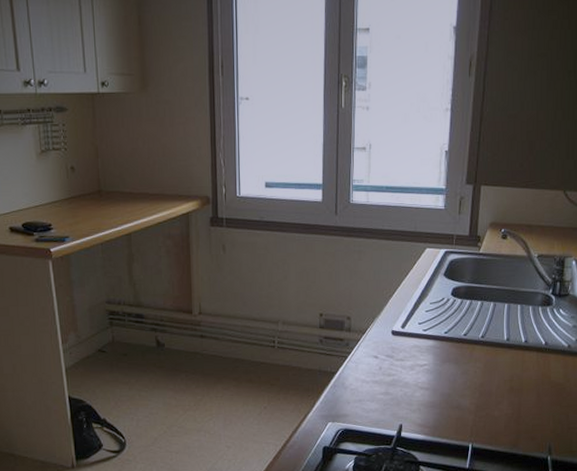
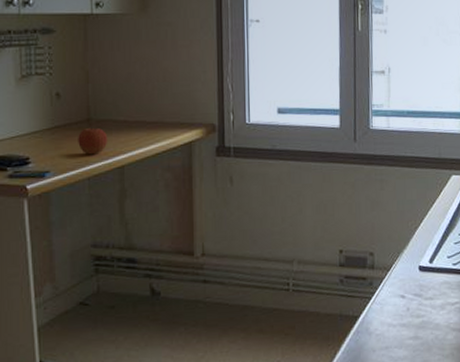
fruit: none [91,198,117,223] -> present [78,127,108,155]

